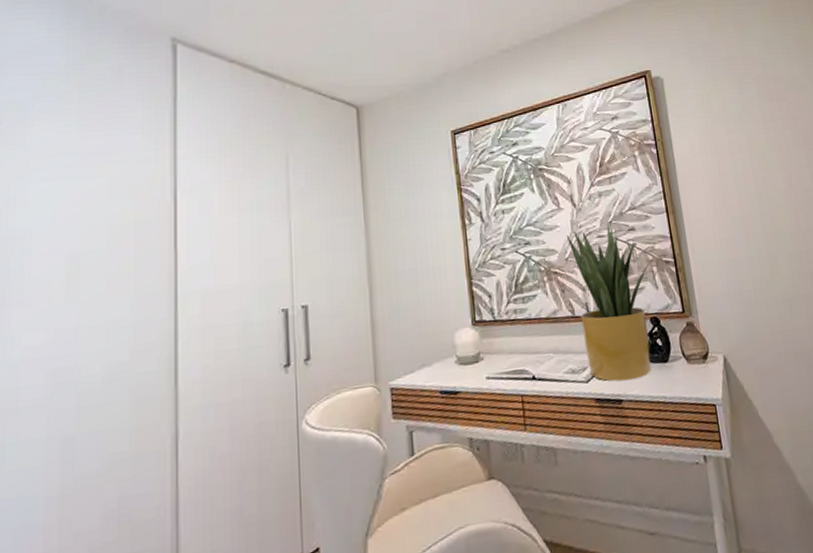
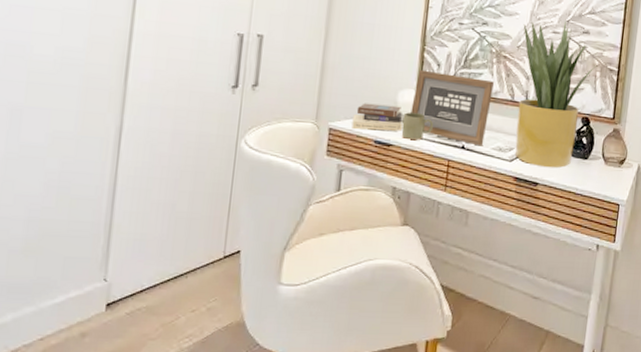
books: none [412,348,466,385] -> present [351,103,403,131]
mug: none [464,351,498,383] -> present [401,112,433,141]
picture frame: none [470,300,555,373] -> present [410,69,494,146]

